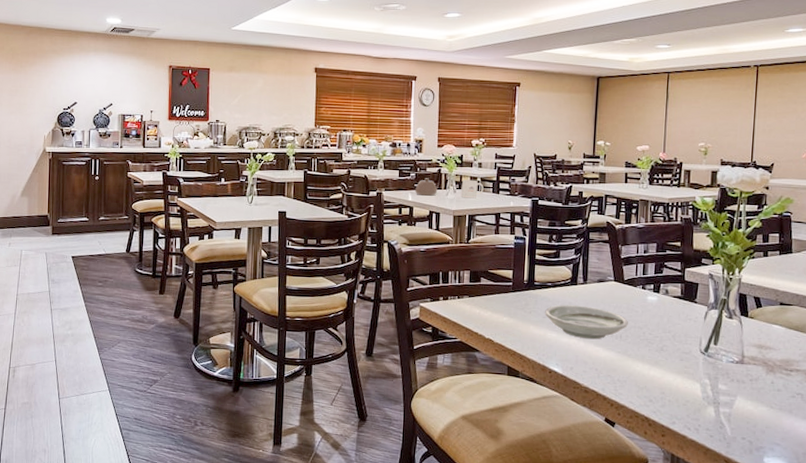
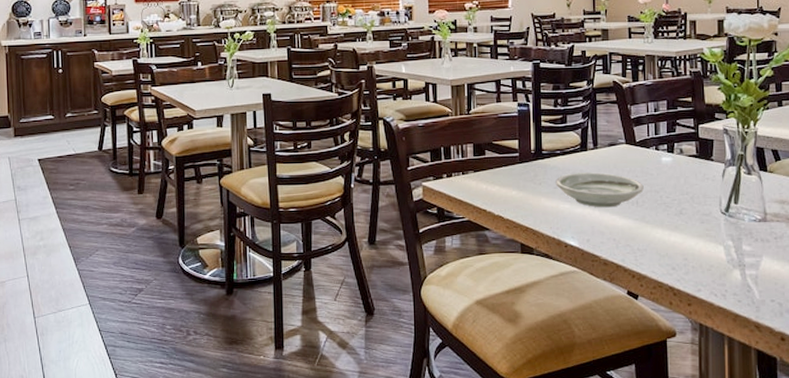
sugar bowl: present [415,178,437,196] -> none [408,47,432,66]
mug: present [461,179,484,199] -> none [457,46,481,66]

